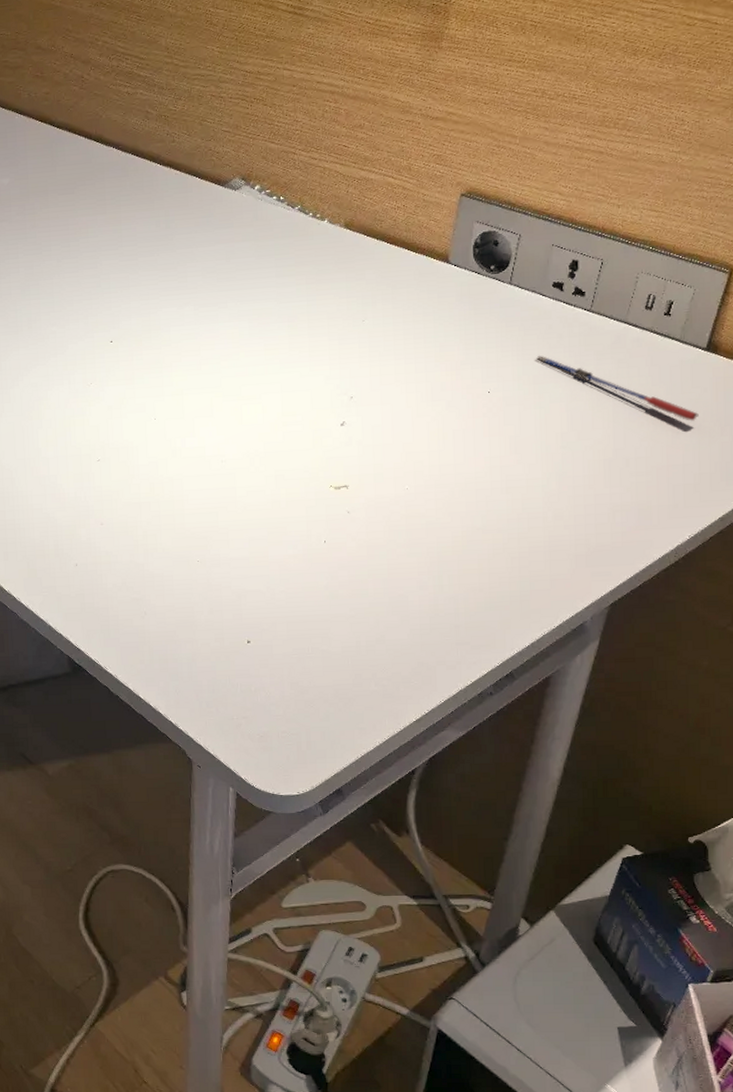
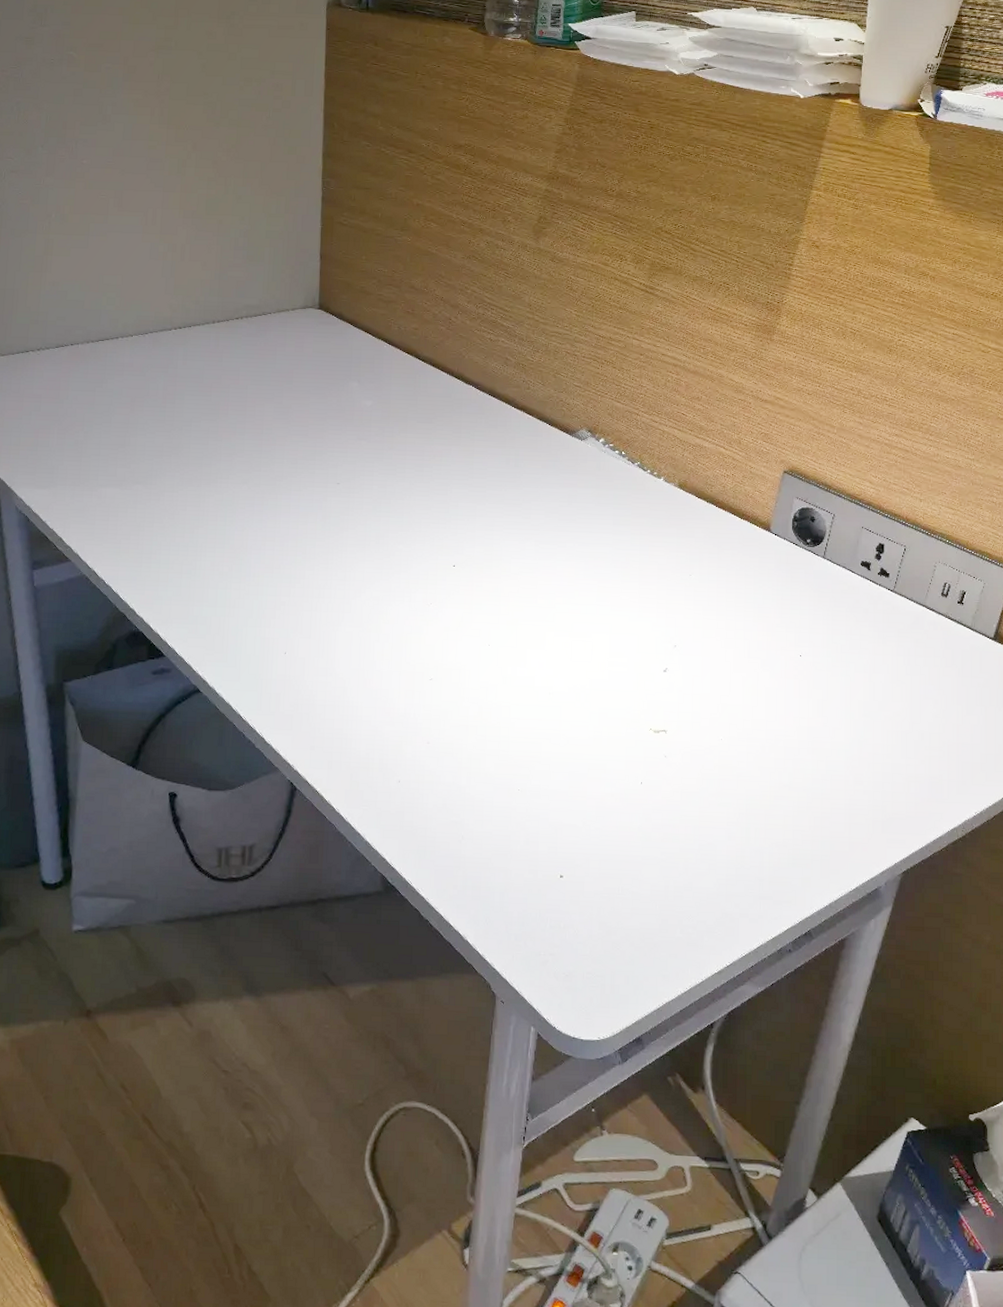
pen: present [535,355,699,421] -> none [843,626,986,704]

